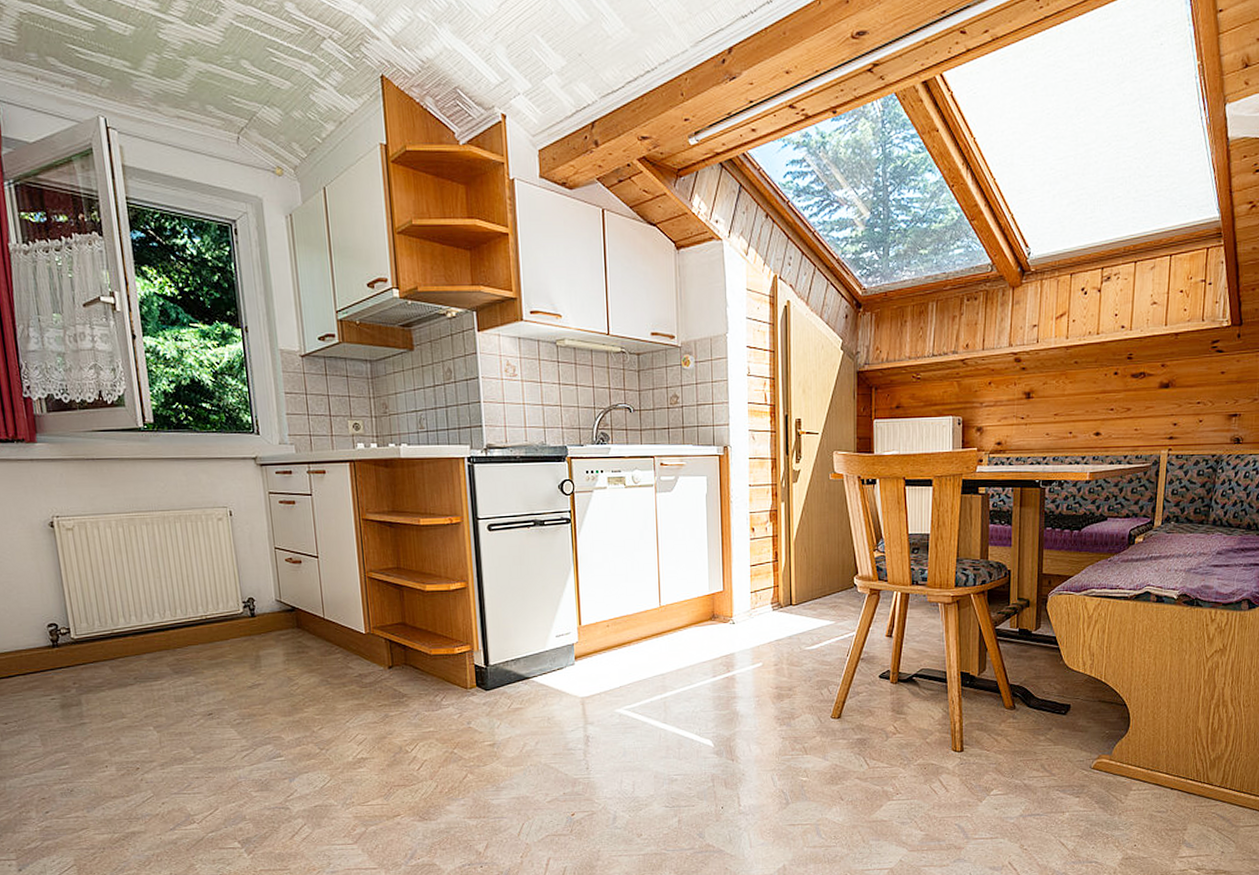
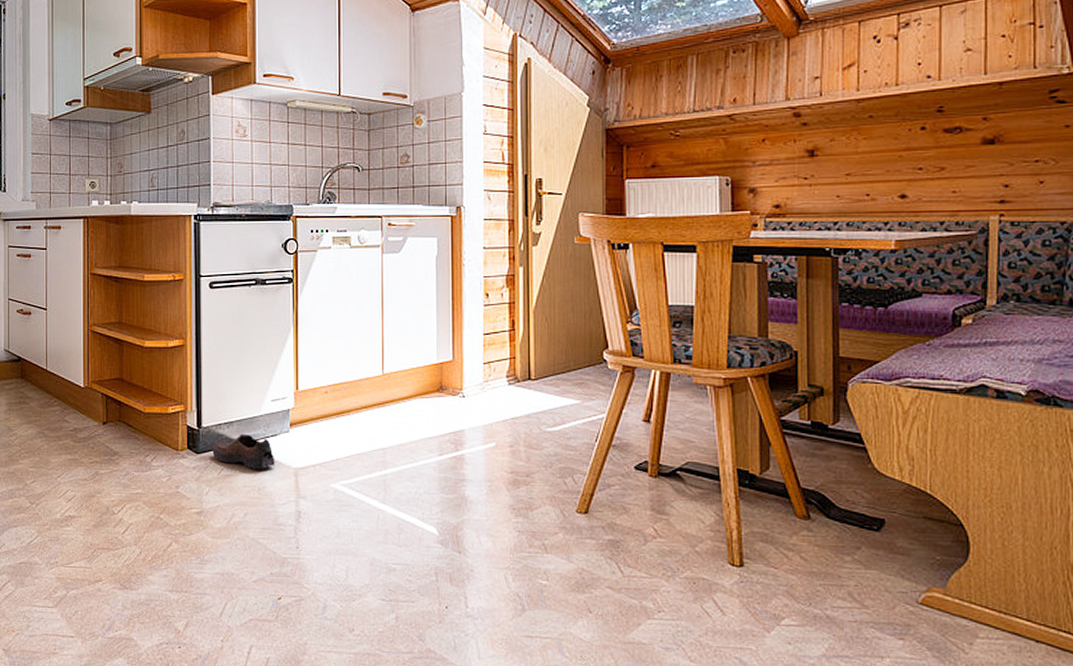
shoe: none [500,669,563,702] -> present [212,433,275,470]

